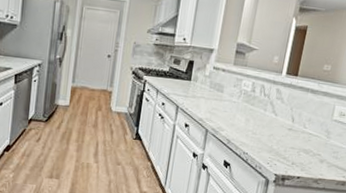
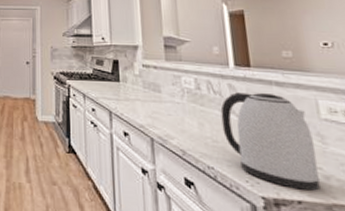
kettle: none [262,96,324,170] -> present [220,92,321,191]

